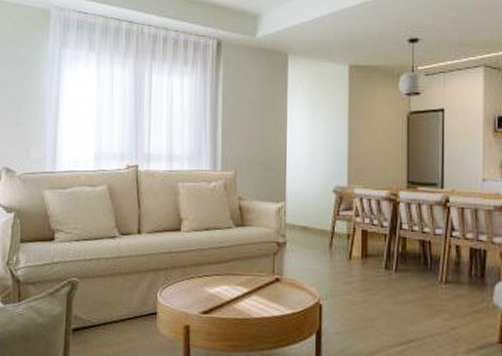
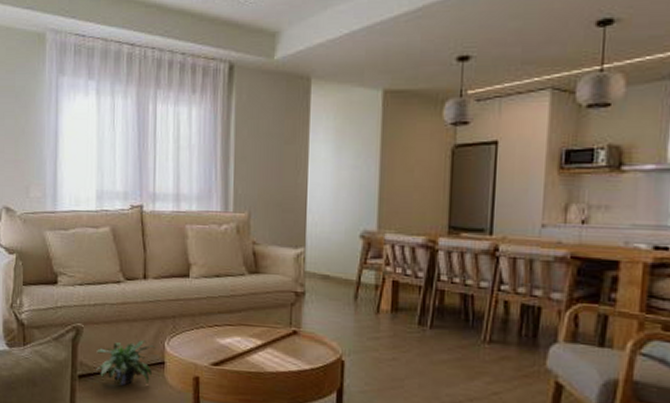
potted plant: none [90,291,148,337] -> present [96,339,155,386]

